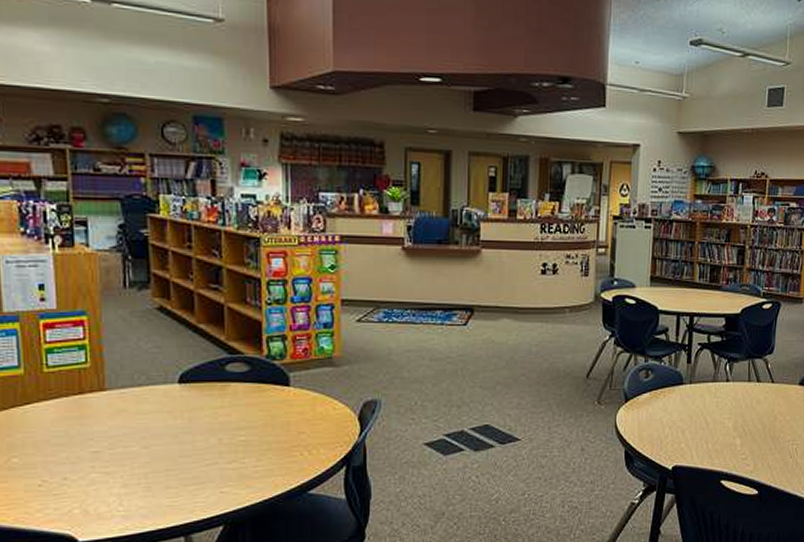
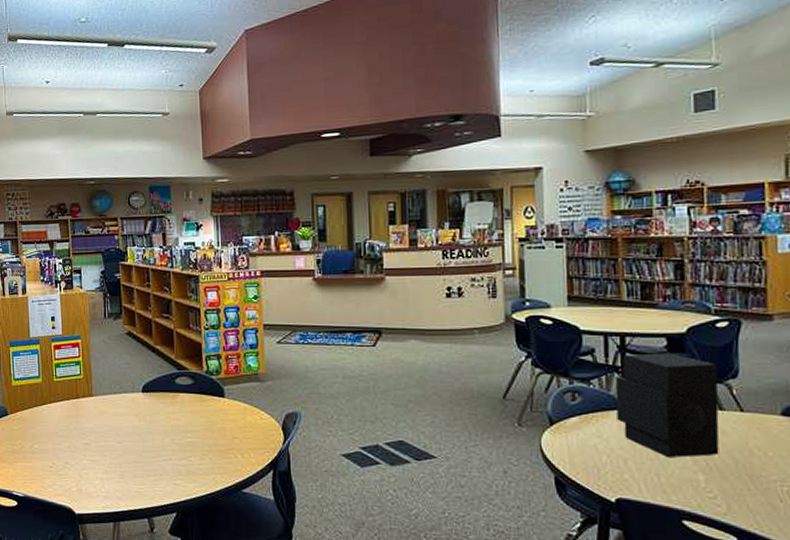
stereo: none [680,332,760,426] -> present [615,353,719,457]

